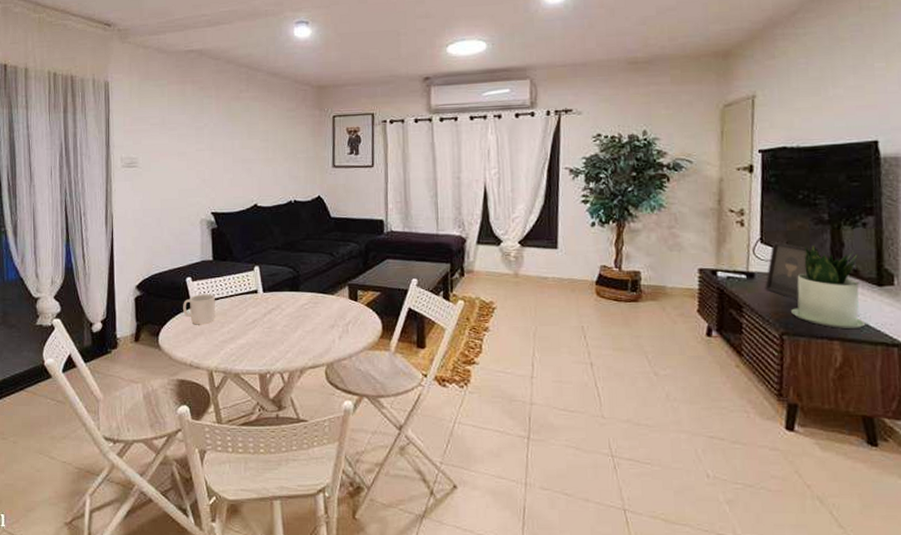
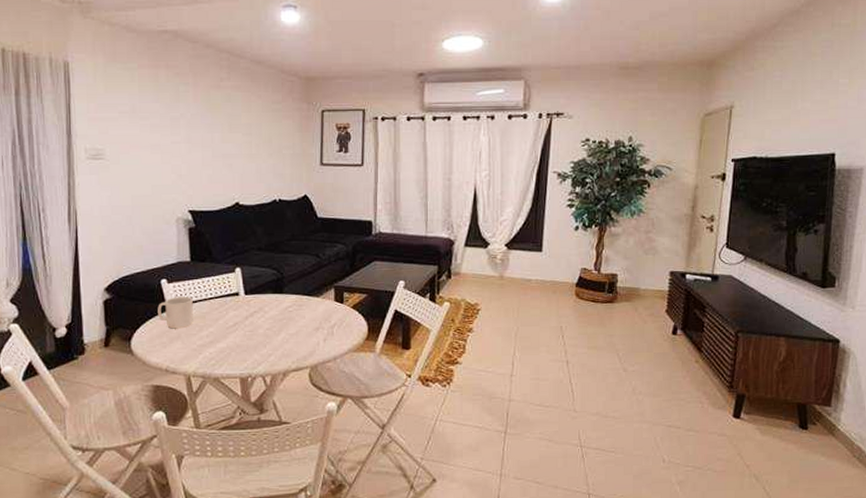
picture frame: present [765,242,829,300] -> none [726,247,783,301]
planter: present [791,245,866,330] -> none [747,250,808,327]

